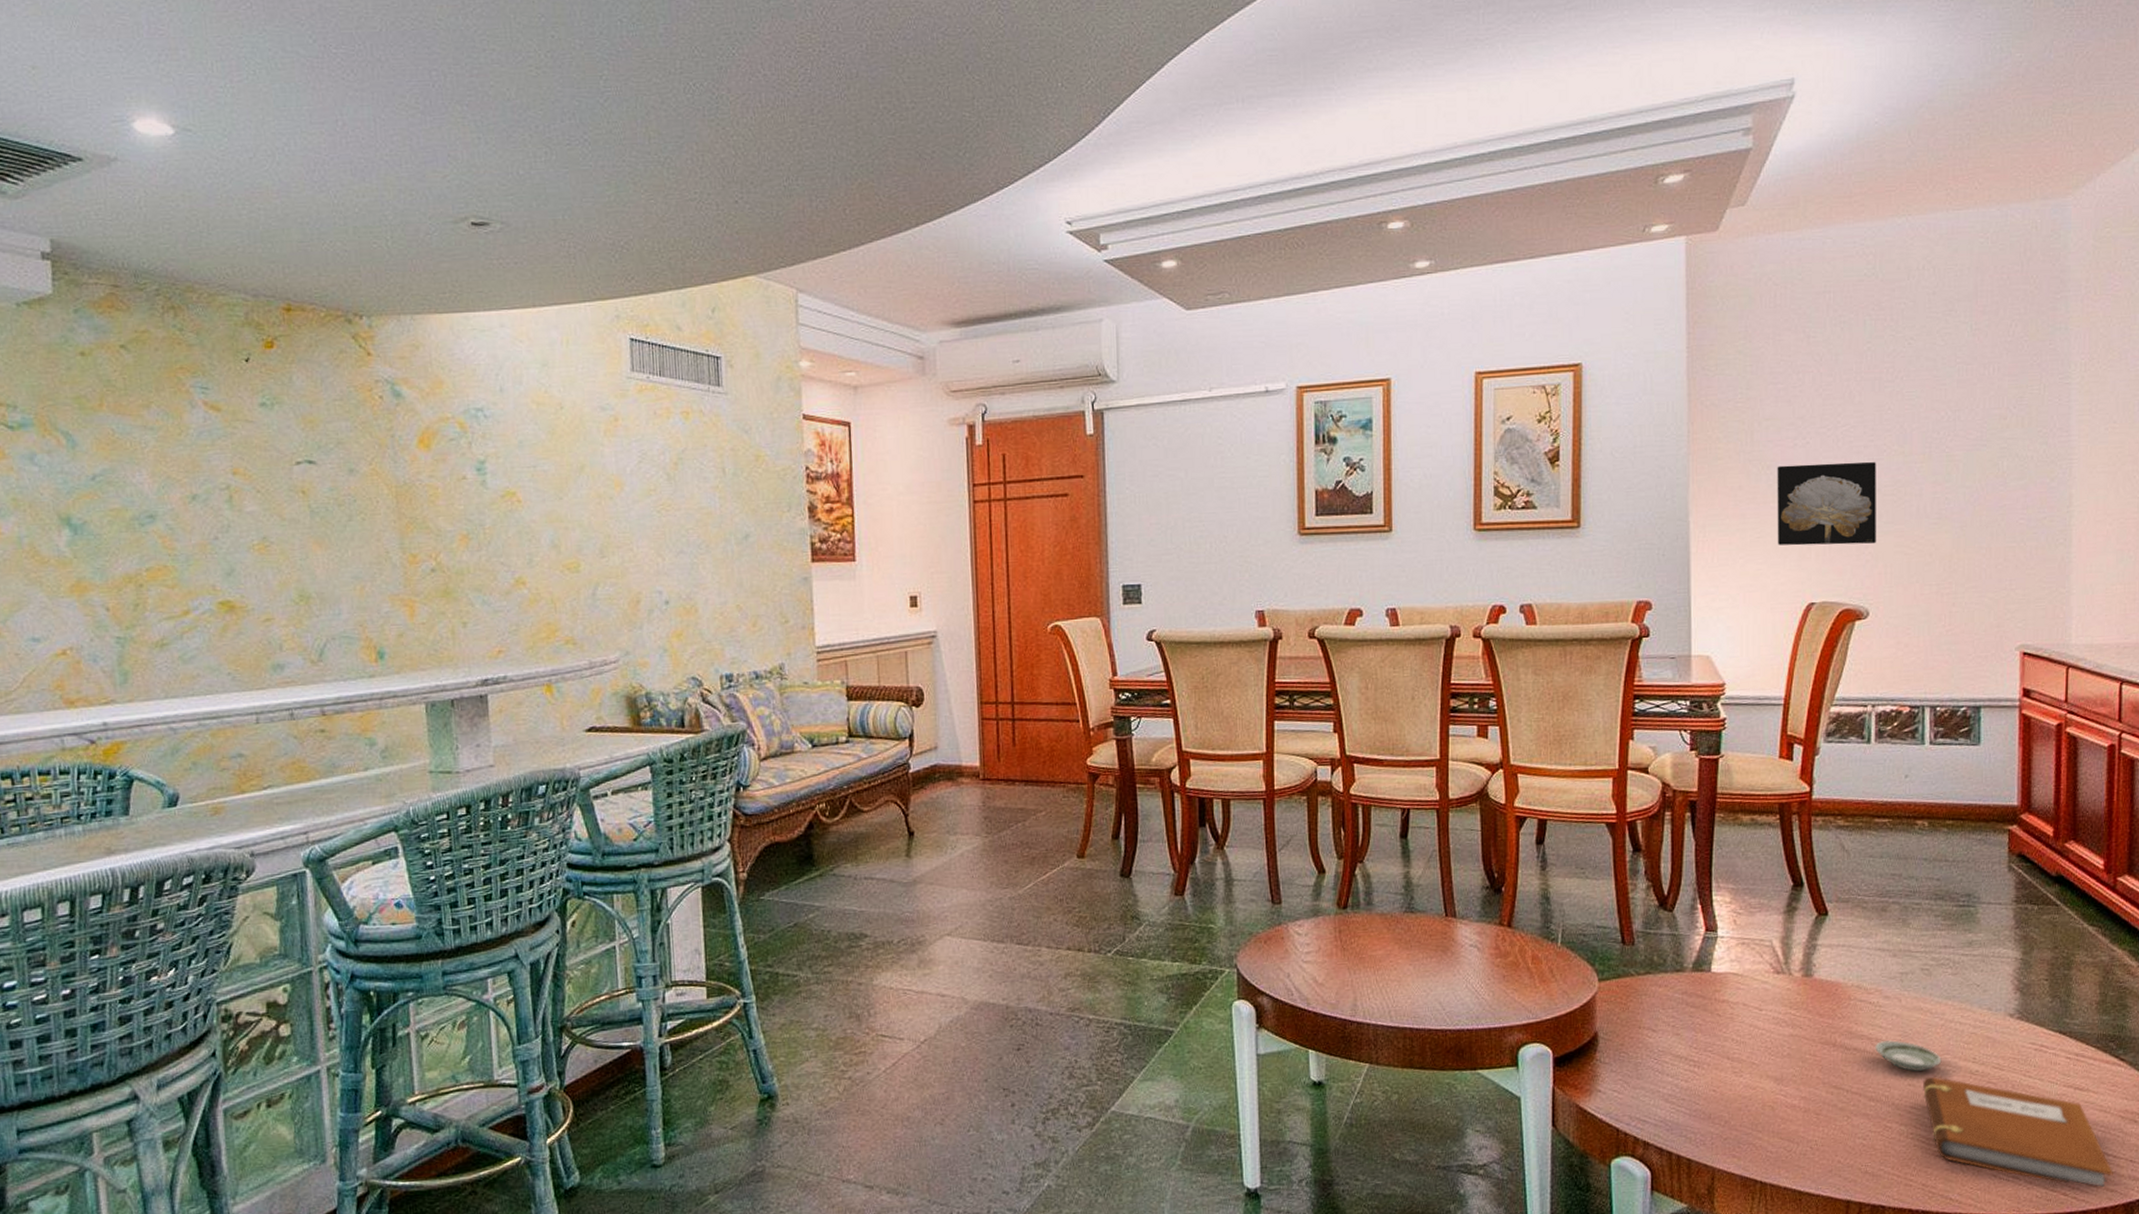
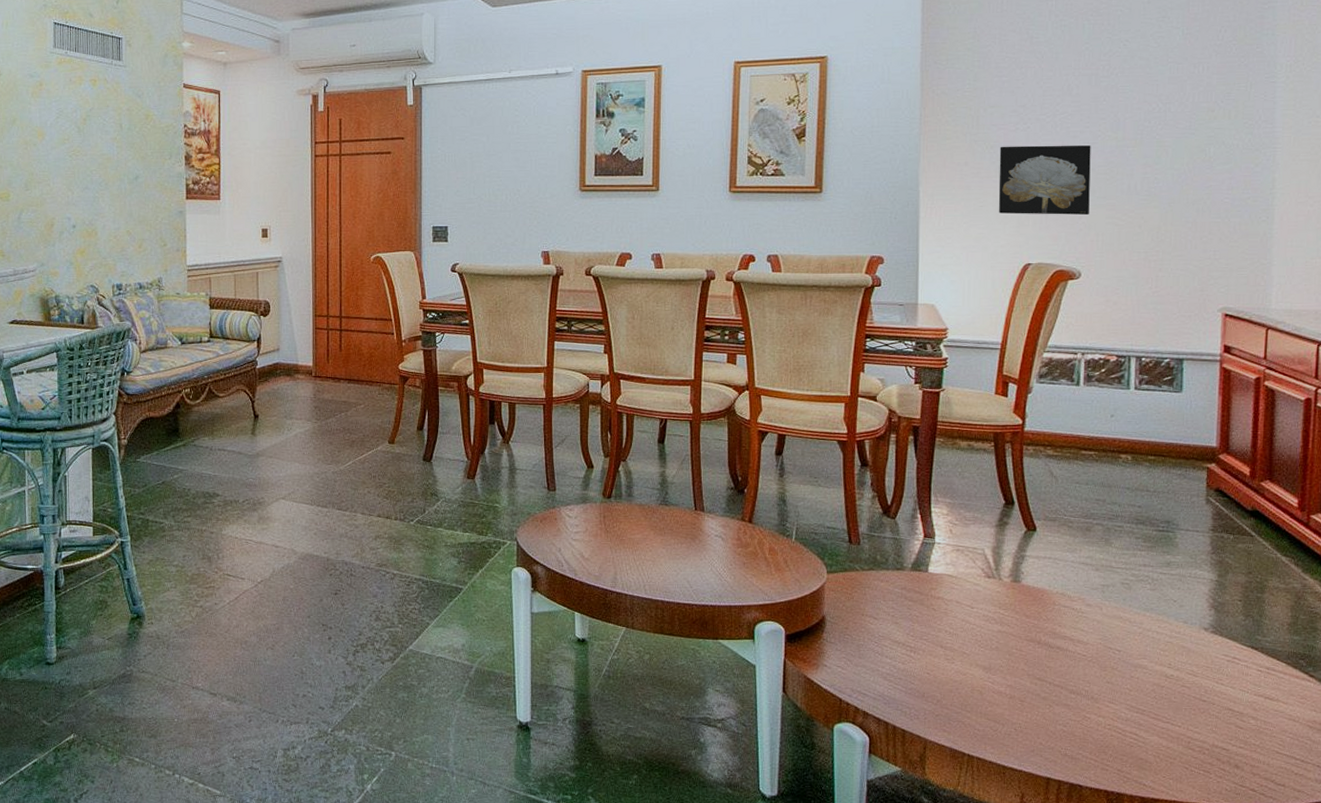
saucer: present [1875,1039,1942,1072] -> none [1077,642,1139,672]
notebook: present [1923,1076,2113,1187] -> none [1121,677,1301,787]

